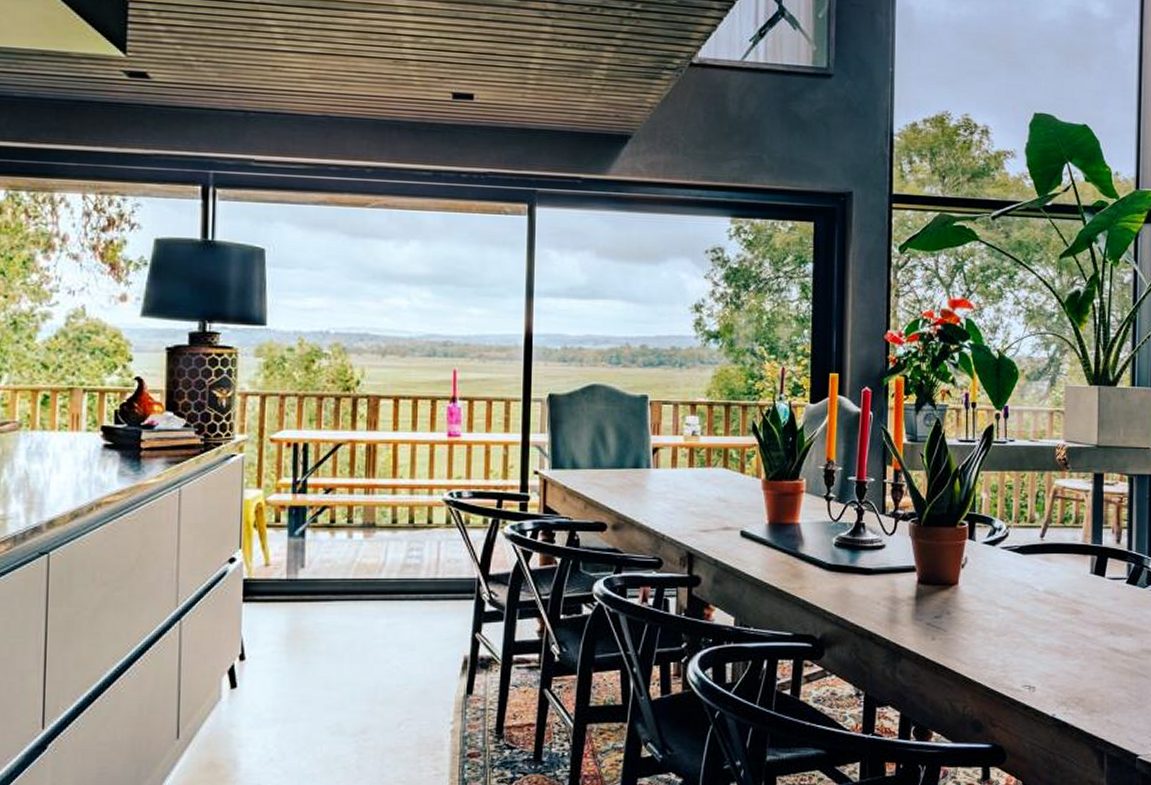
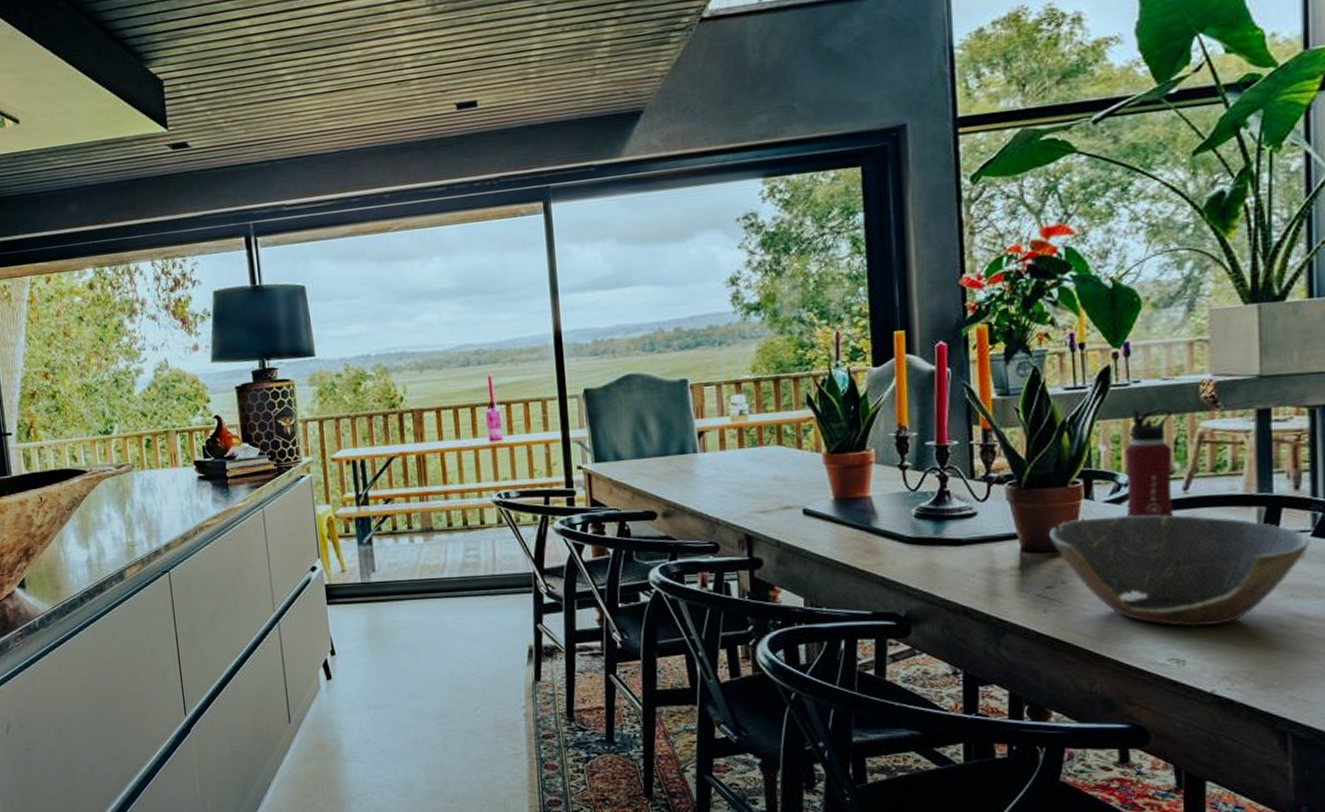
bowl: none [940,555,1126,658] -> present [1049,514,1310,627]
water bottle: none [999,465,1035,559] -> present [1125,408,1173,517]

